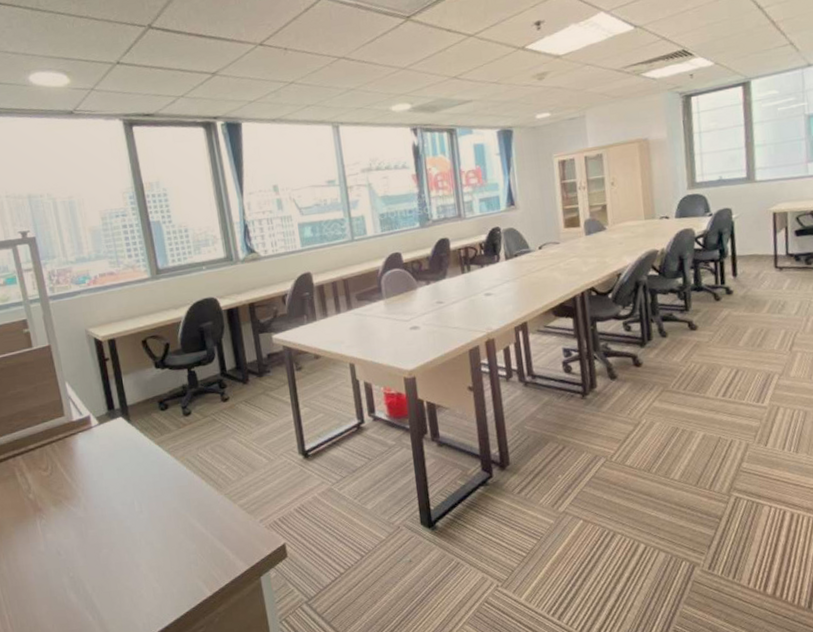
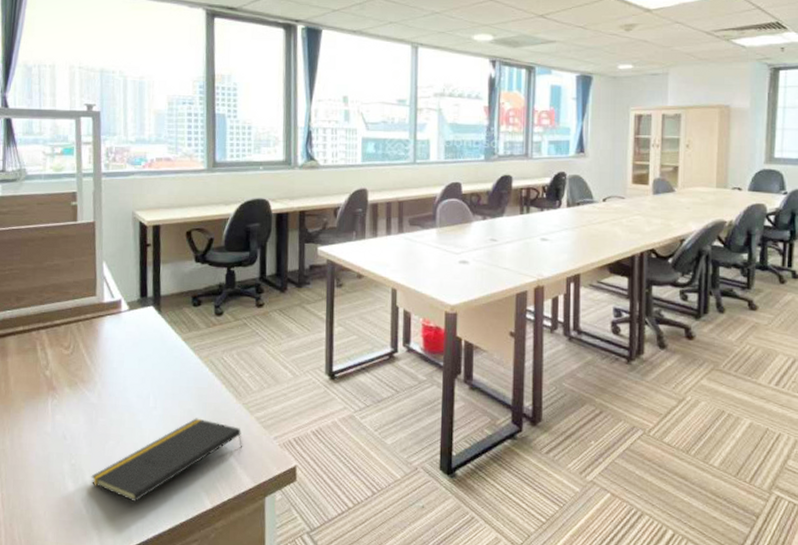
notepad: none [91,514,232,602] -> present [91,418,243,502]

